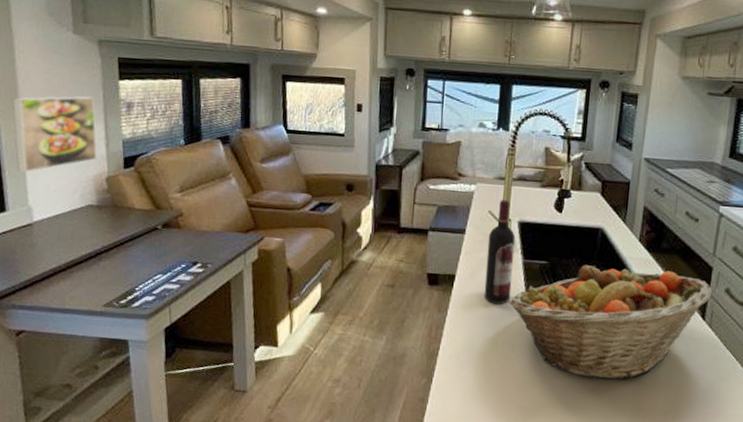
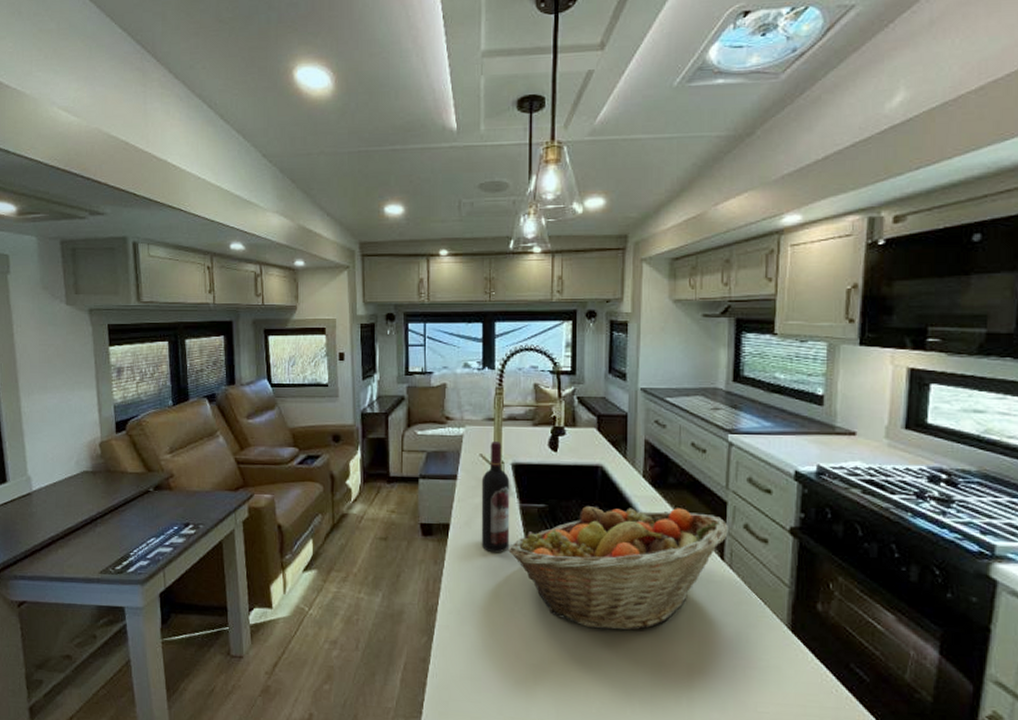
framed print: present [12,96,97,173] -> none [12,364,90,443]

